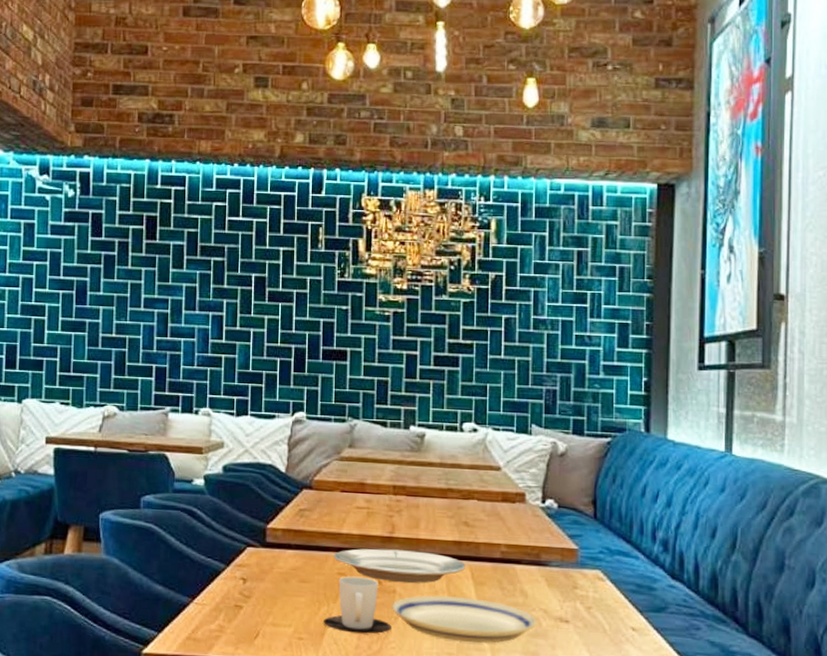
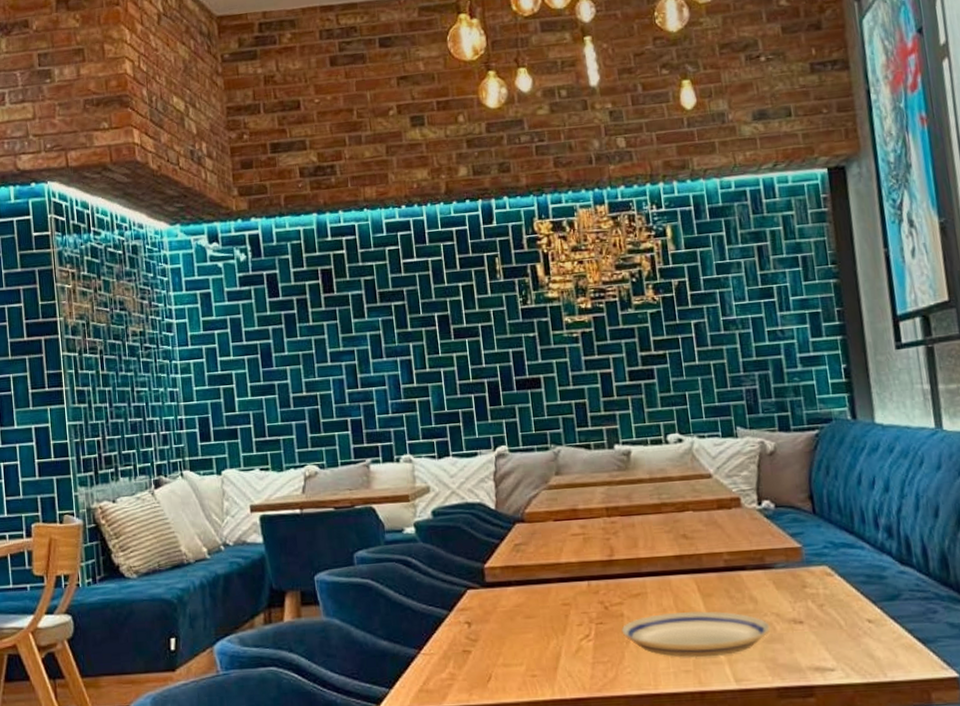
cup: present [324,576,391,634] -> none [555,605,624,664]
plate: present [334,548,466,584] -> none [556,571,691,606]

